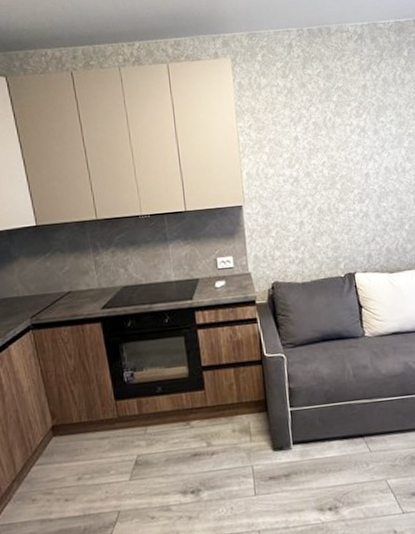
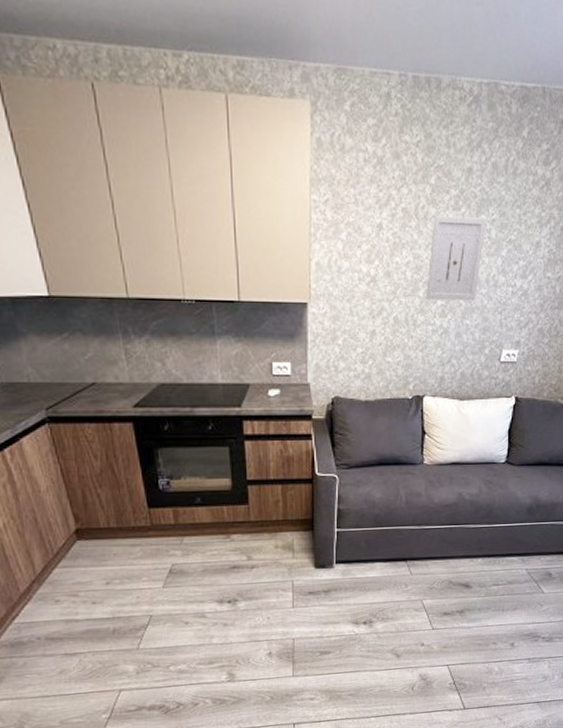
wall art: none [340,120,388,190] -> present [426,215,487,301]

